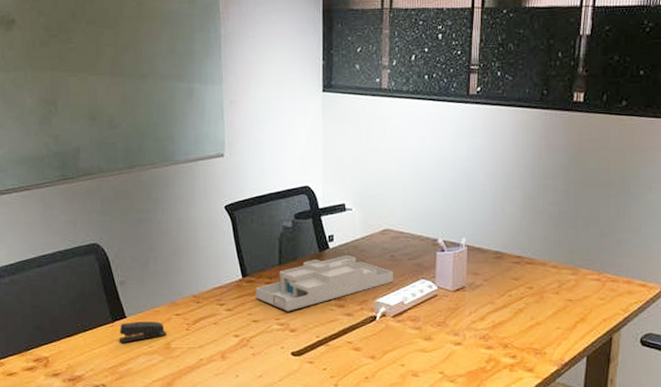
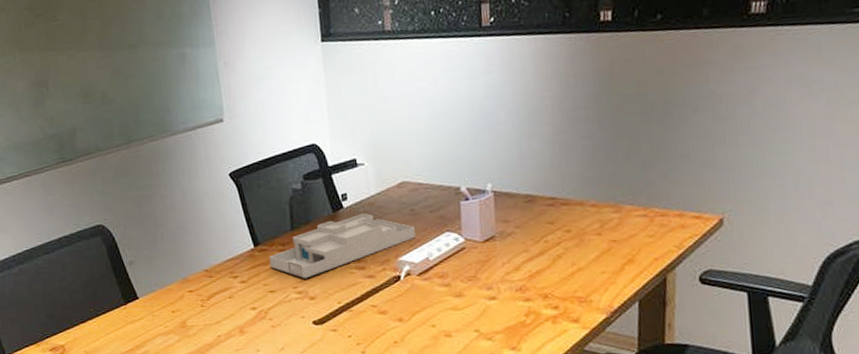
stapler: present [119,322,167,343] -> none [133,300,182,325]

